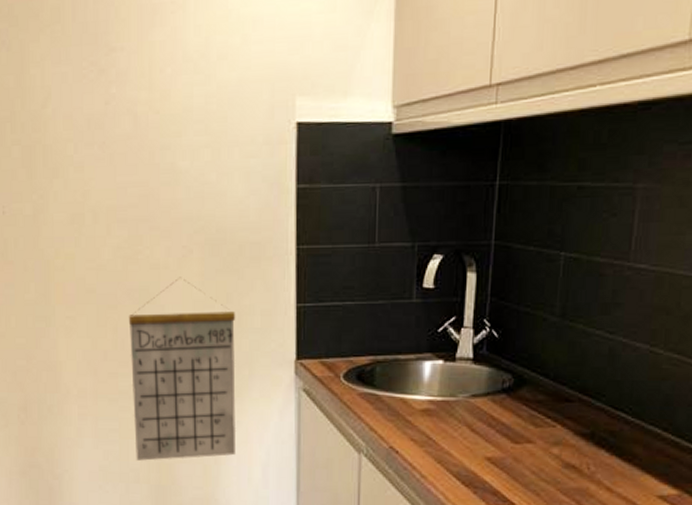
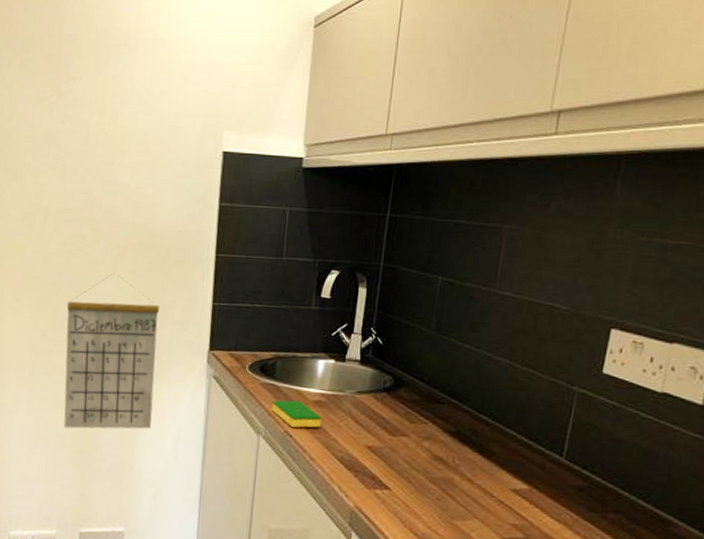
dish sponge: none [374,410,431,442] -> present [272,400,321,428]

